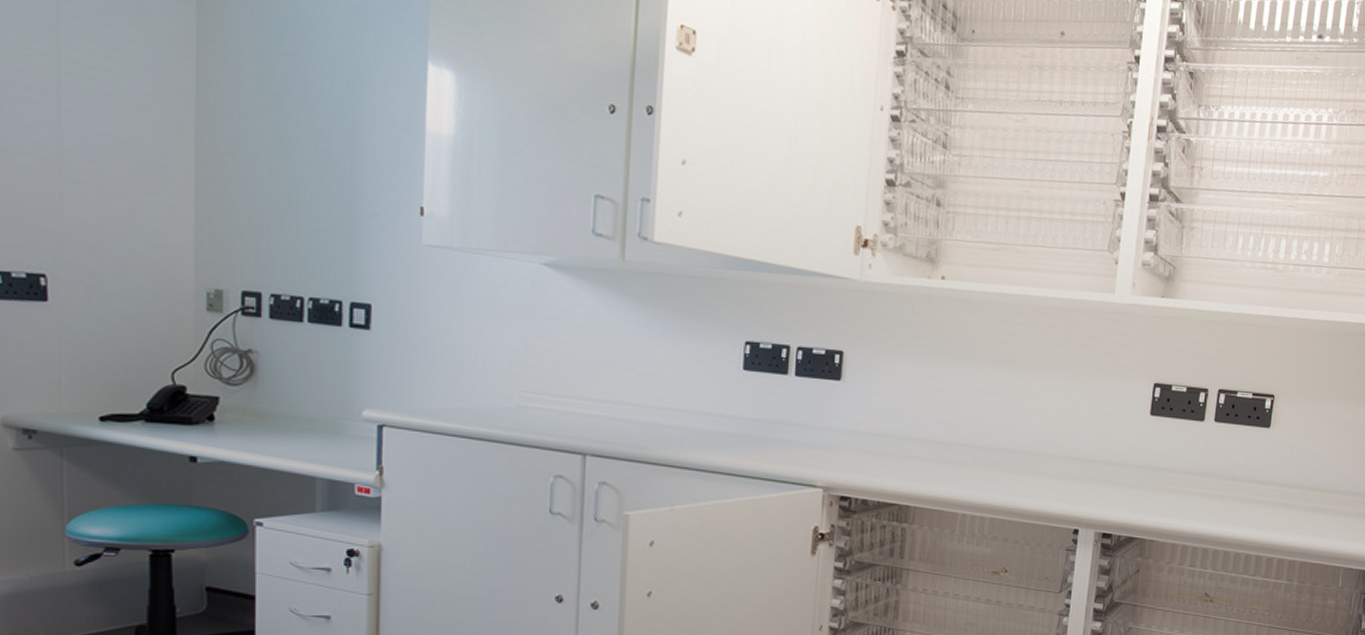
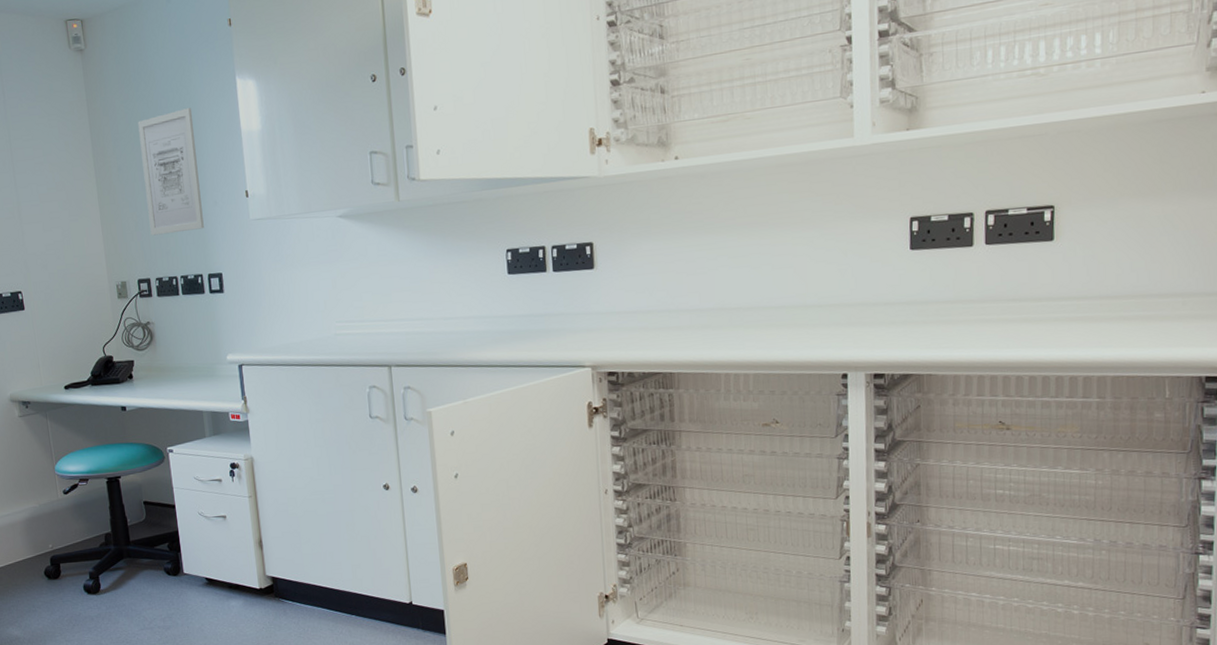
wall art: none [271,83,358,243] -> present [138,108,204,236]

